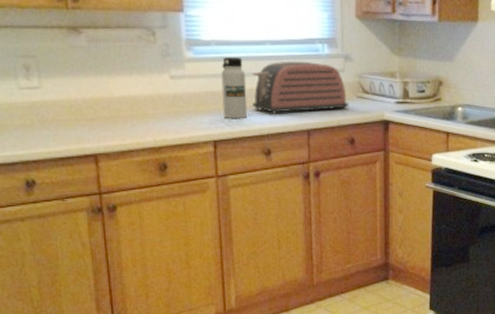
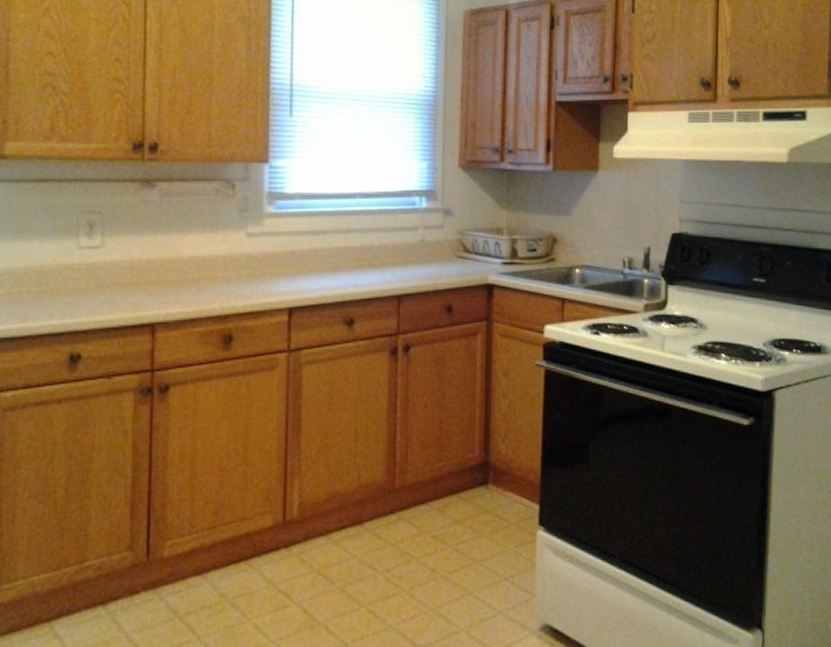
water bottle: present [221,57,248,119] -> none [302,212,332,283]
toaster: present [252,62,349,114] -> none [336,217,448,277]

